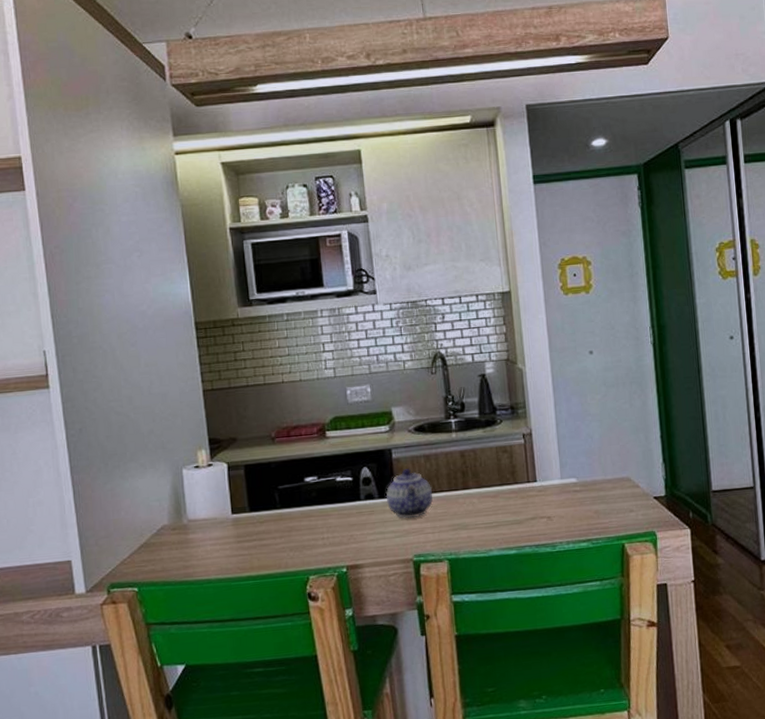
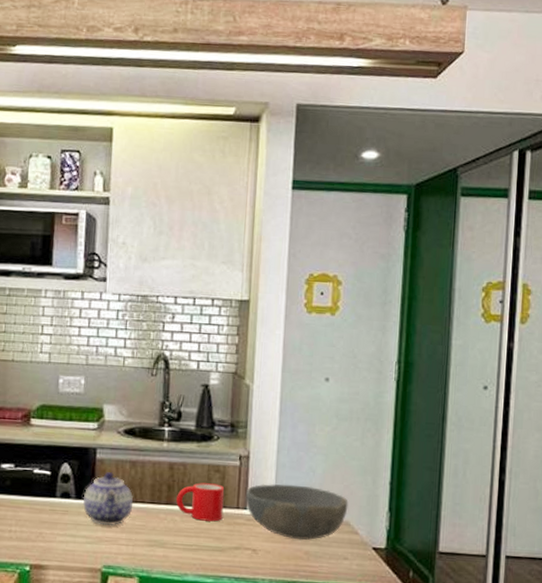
mug: none [471,463,516,499] -> present [176,483,225,522]
bowl: none [533,451,627,502] -> present [245,483,348,540]

